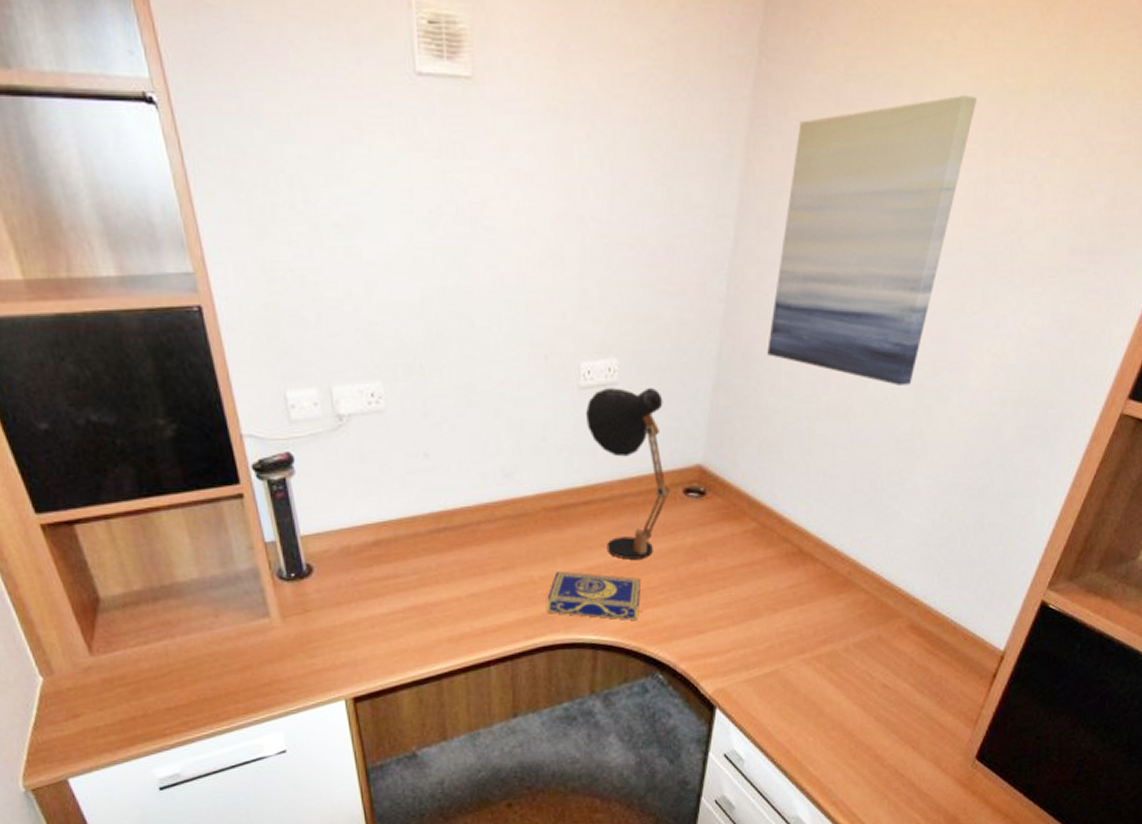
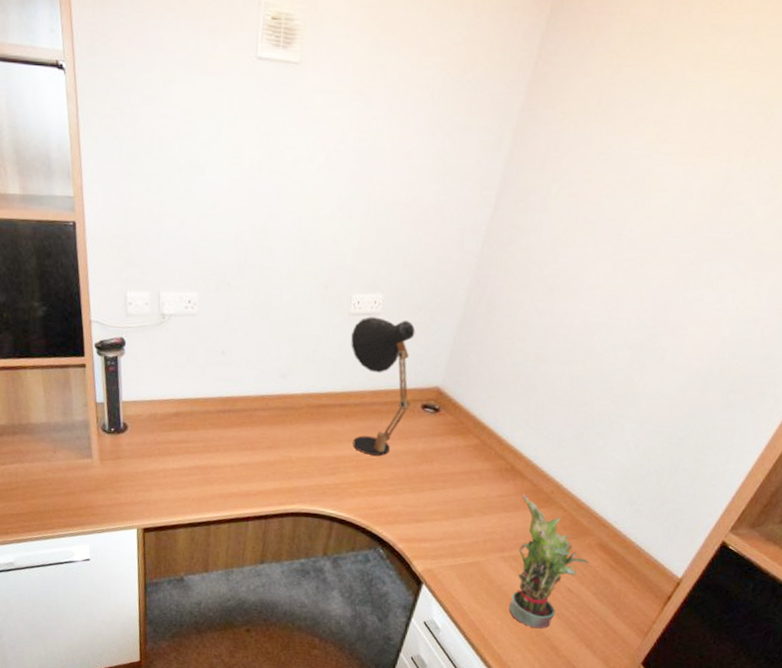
book: present [547,571,642,621] -> none [299,455,377,504]
wall art: present [767,94,977,386] -> none [508,101,728,343]
potted plant: none [816,579,902,739] -> present [509,493,589,629]

